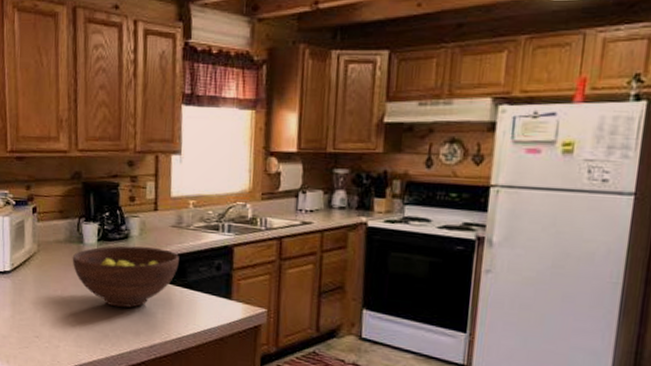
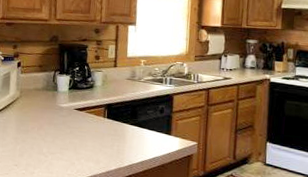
fruit bowl: present [72,245,179,308] -> none [47,93,132,142]

